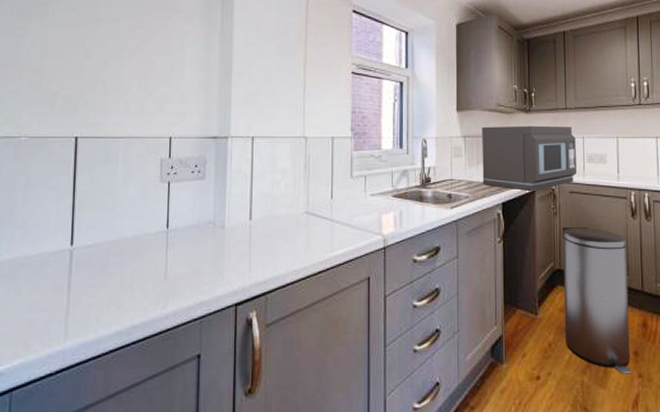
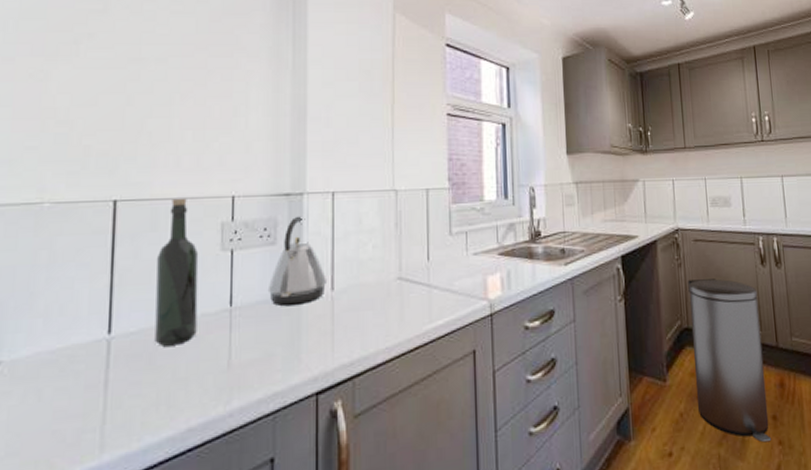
wine bottle: none [107,137,142,258] -> present [154,198,199,346]
kettle: none [197,156,247,231] -> present [267,216,328,307]
microwave: present [482,125,577,191] -> none [595,167,700,241]

